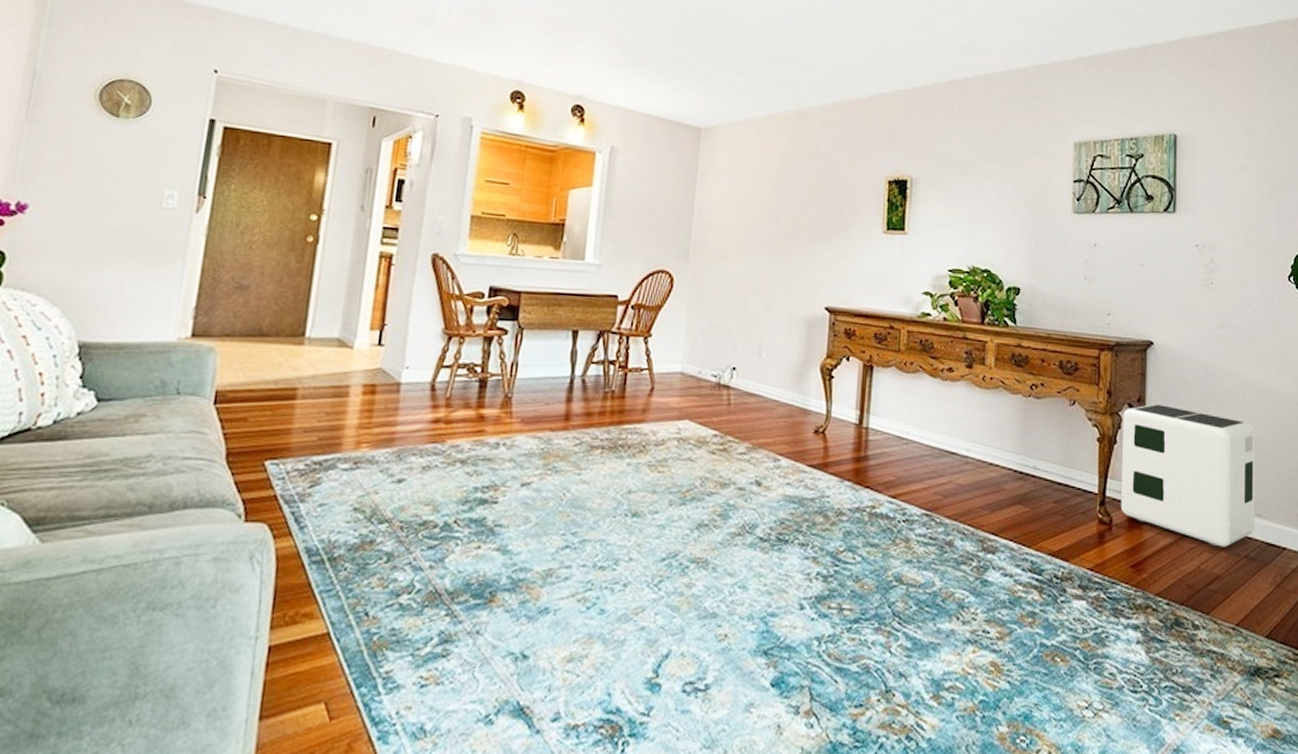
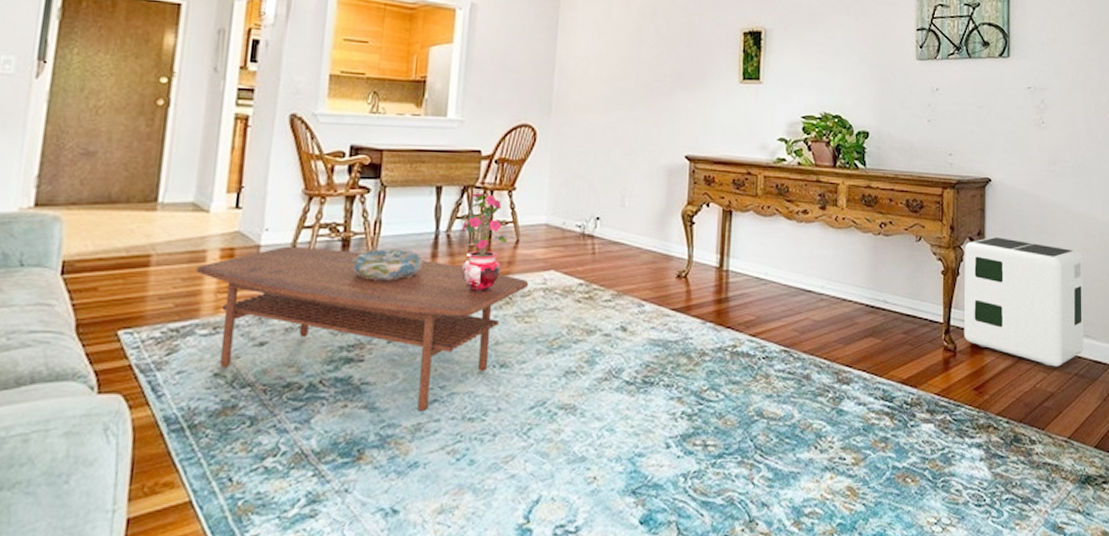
coffee table: none [340,384,663,557] -> present [197,246,529,411]
decorative bowl: none [488,390,558,423] -> present [352,247,423,281]
potted plant: none [595,335,642,439] -> present [461,190,508,292]

